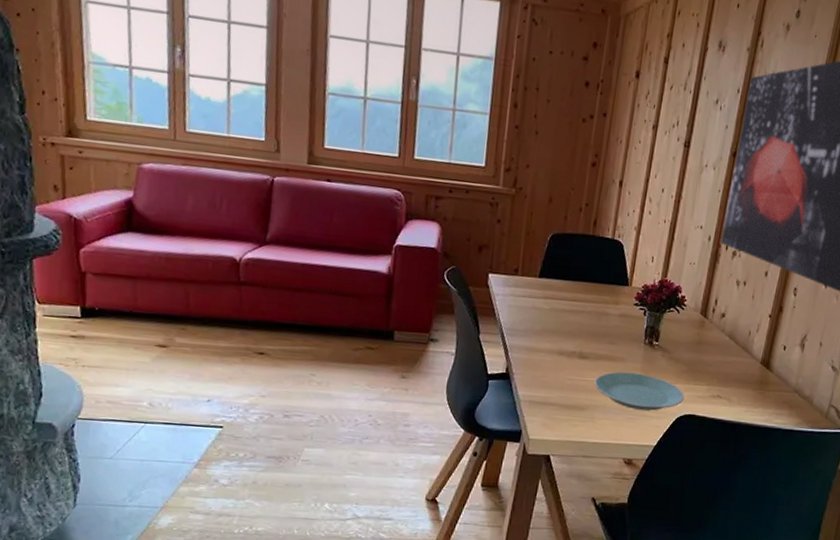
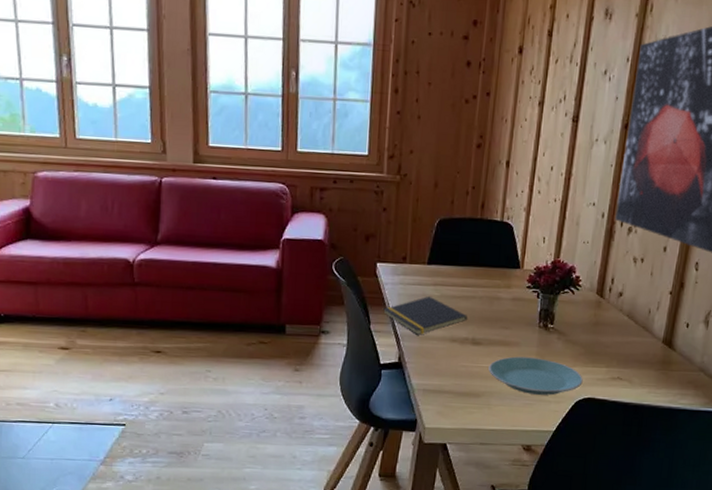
notepad: none [493,308,577,347] -> present [383,295,468,335]

